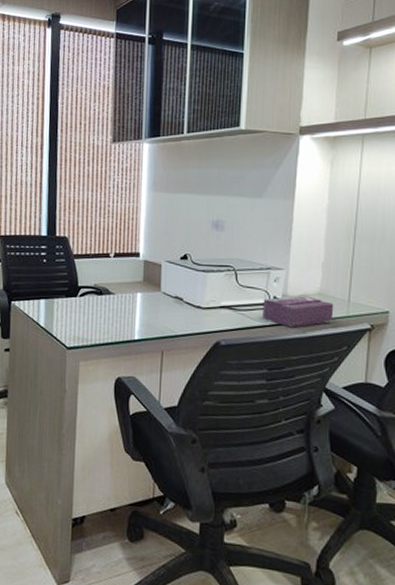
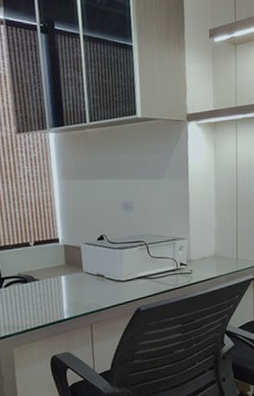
tissue box: present [263,294,334,328] -> none [172,258,227,287]

